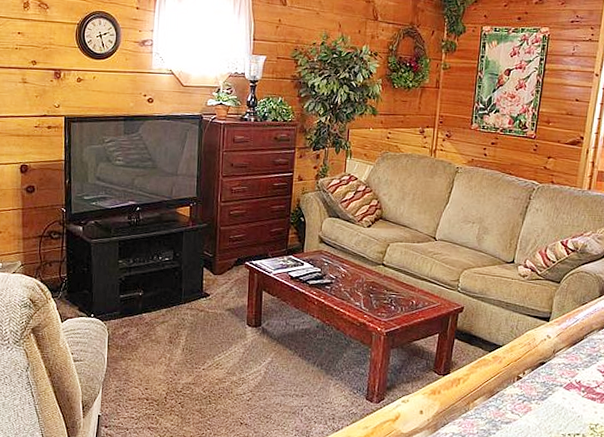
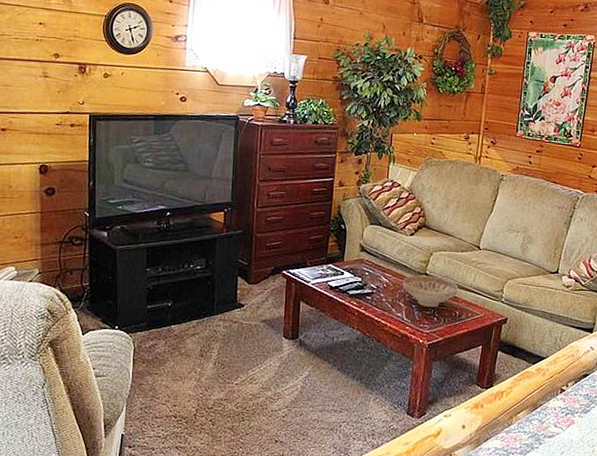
decorative bowl: none [361,265,415,297] -> present [403,275,458,308]

